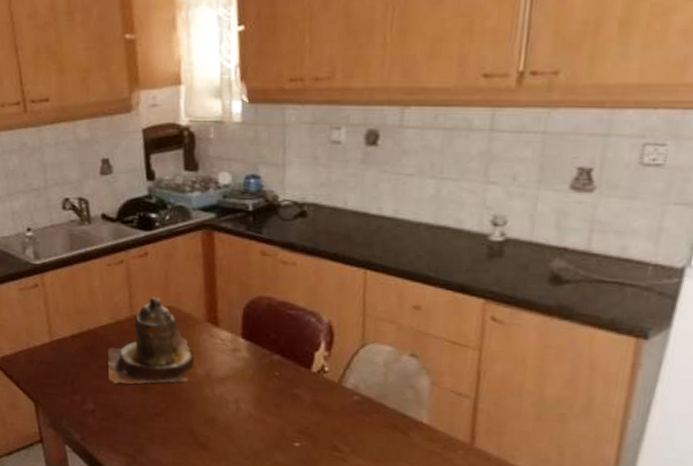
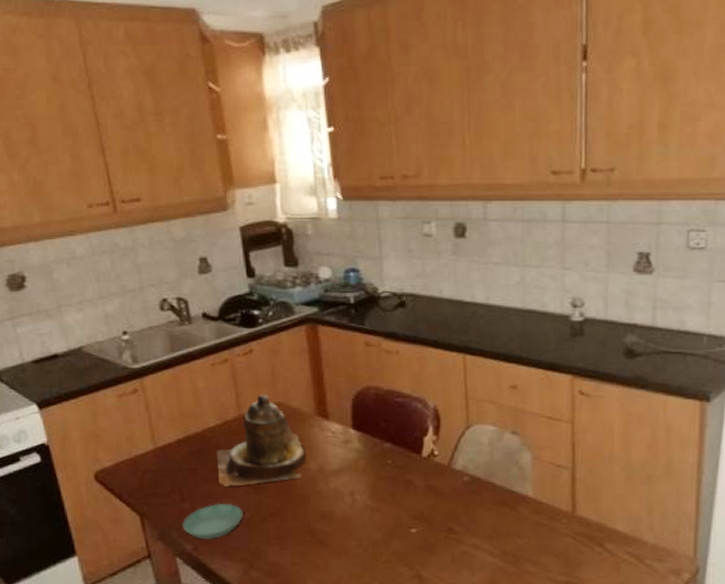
saucer: none [72,398,130,432] -> present [182,503,243,540]

